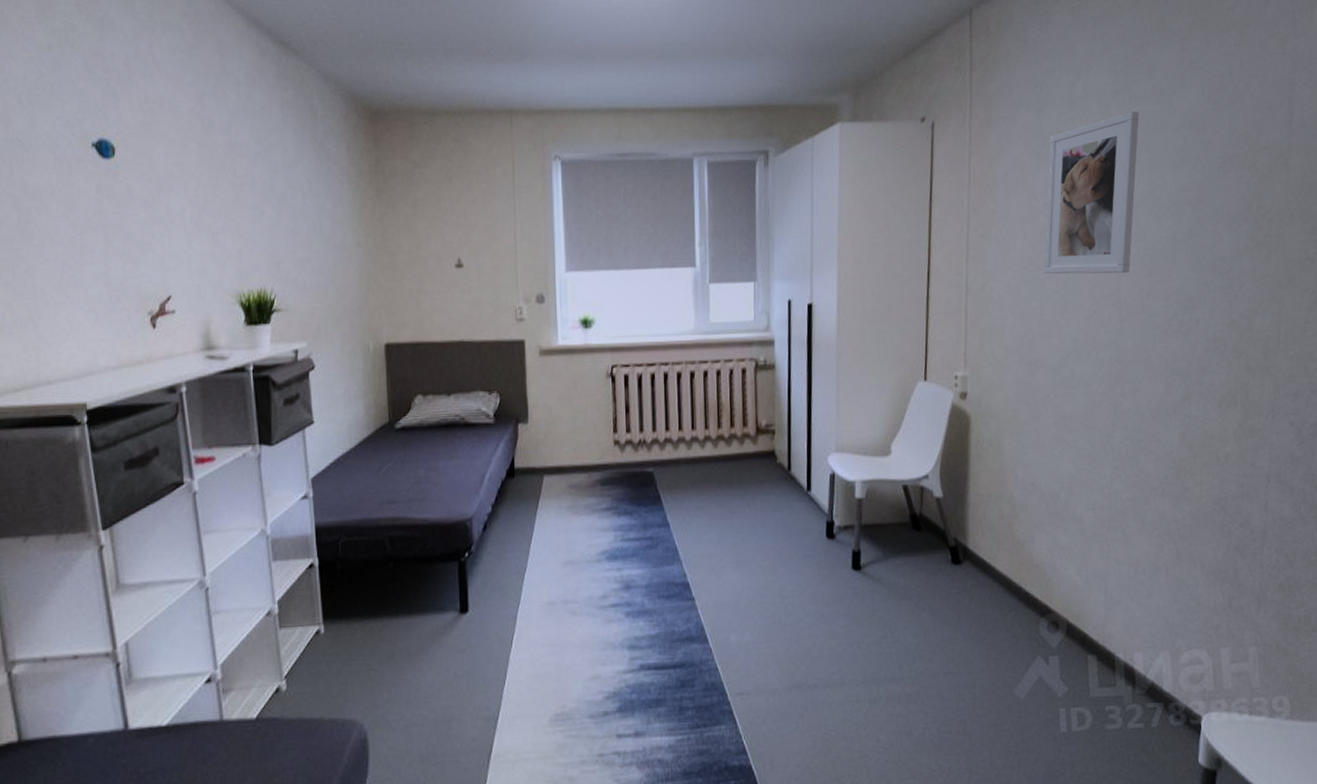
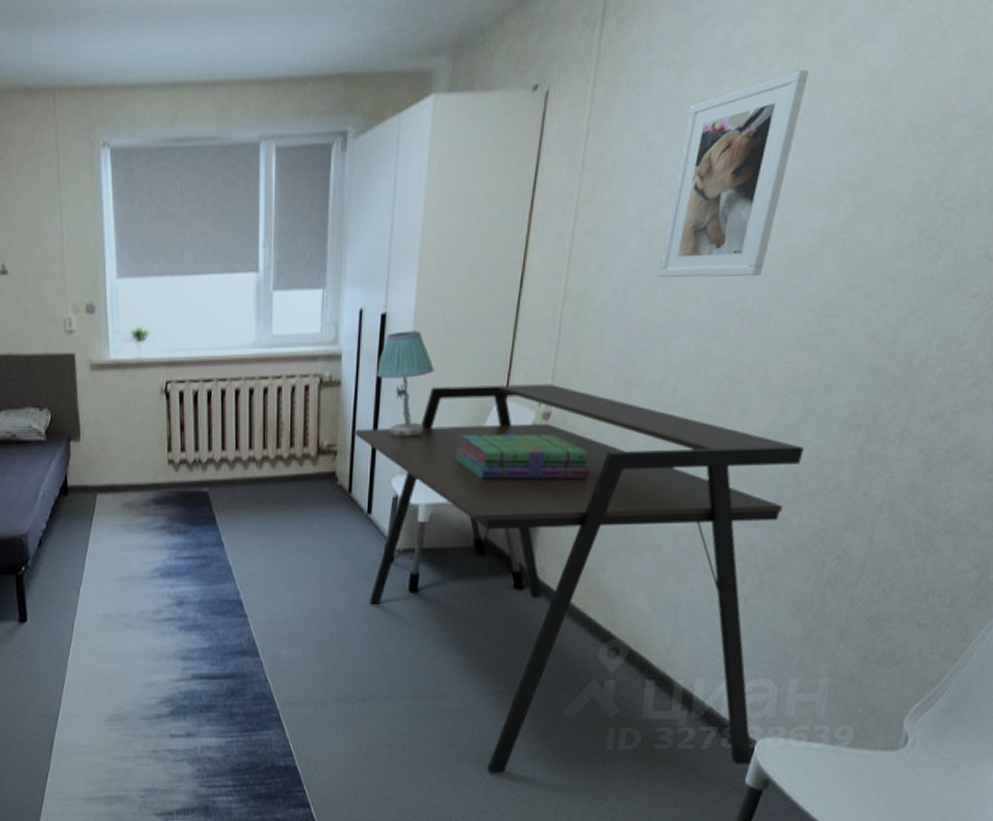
desk: none [790,366,1201,764] -> present [354,384,804,773]
table lamp: none [806,319,859,416] -> present [376,330,434,436]
stack of books: none [884,413,1009,456] -> present [454,434,591,480]

